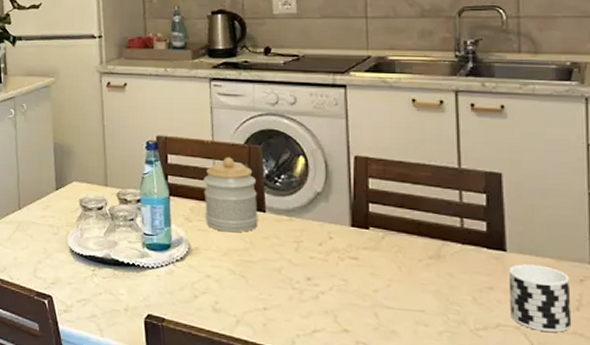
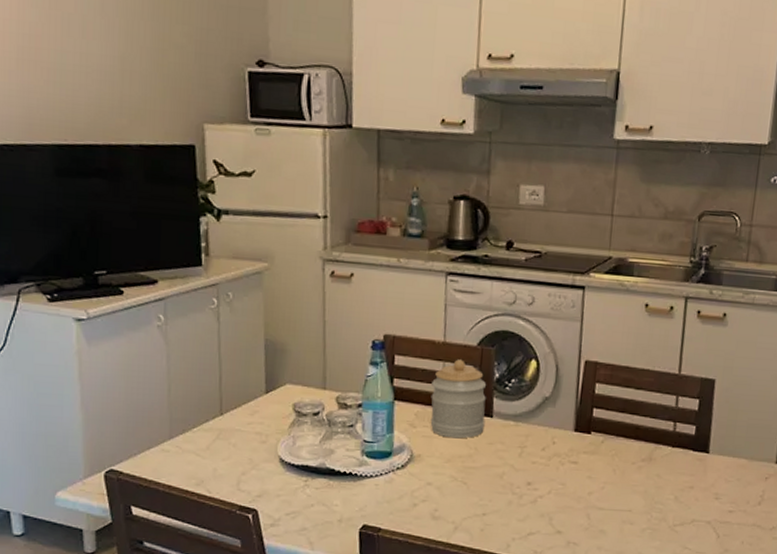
cup: present [508,264,572,332] -> none [704,464,757,525]

